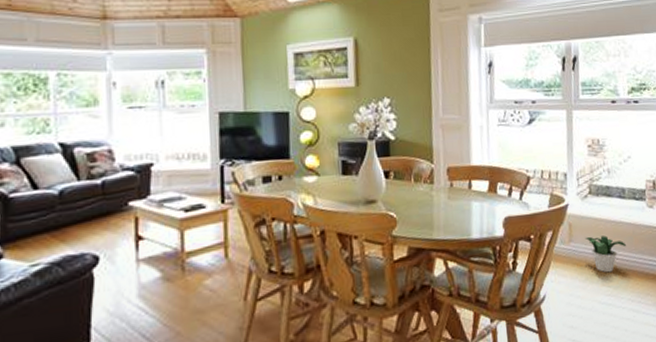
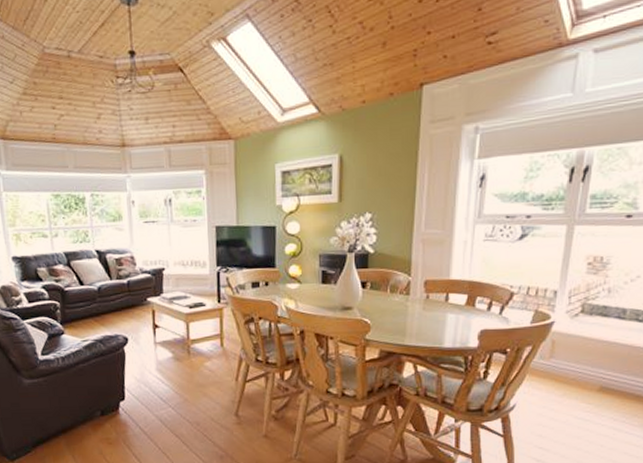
potted plant: present [585,235,627,273] -> none [569,354,618,391]

